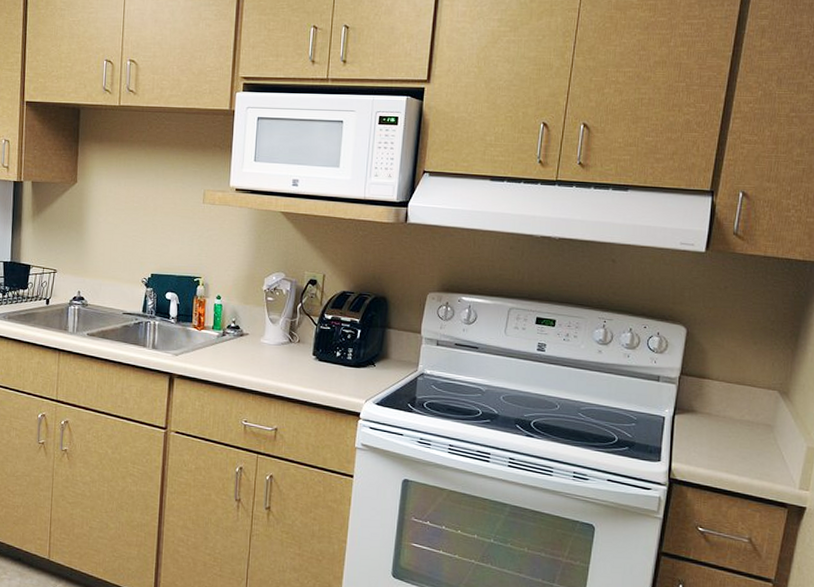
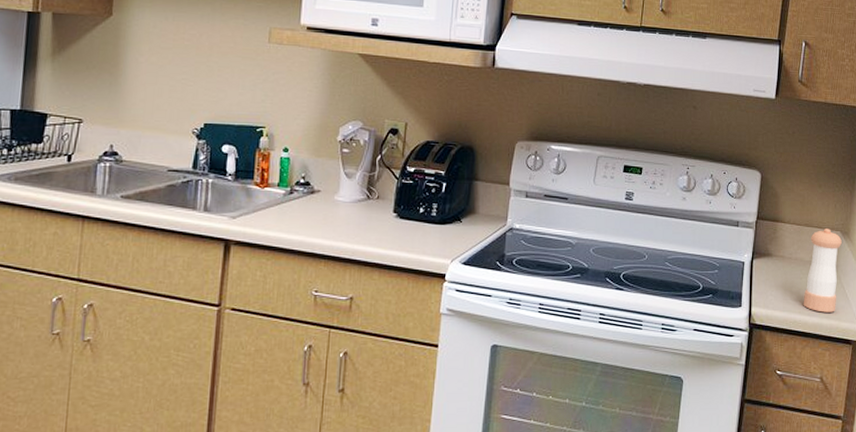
pepper shaker: none [731,387,779,474] -> present [803,229,842,313]

